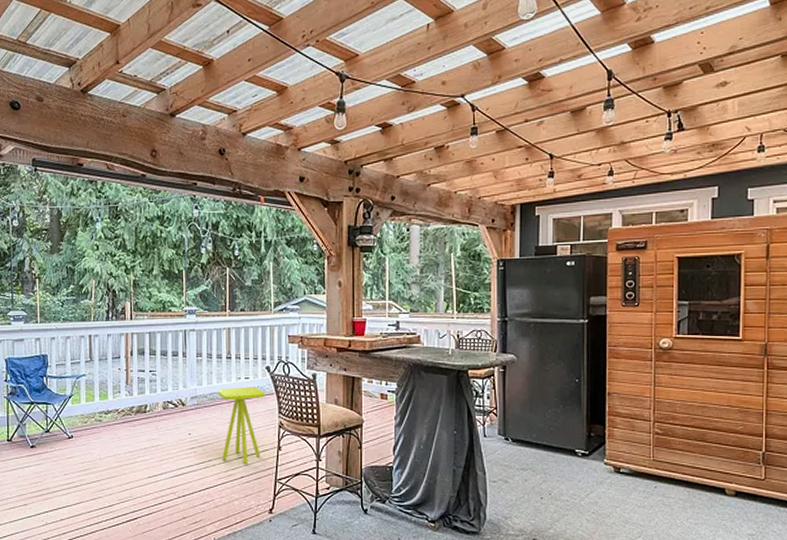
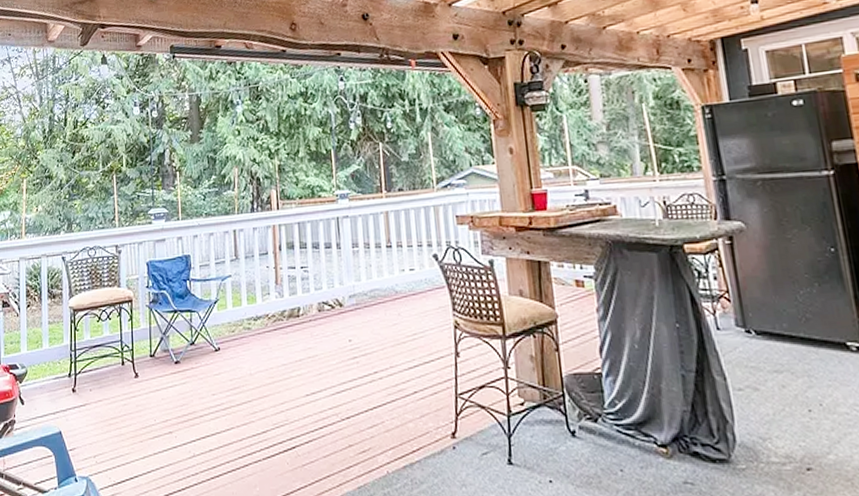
side table: present [218,386,266,464] -> none [379,279,435,375]

